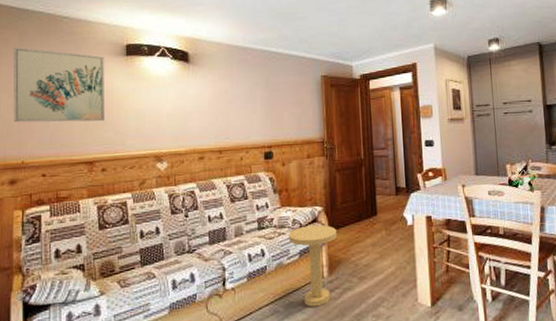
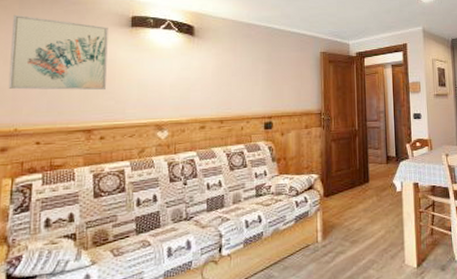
side table: present [288,225,338,307] -> none [285,191,332,271]

